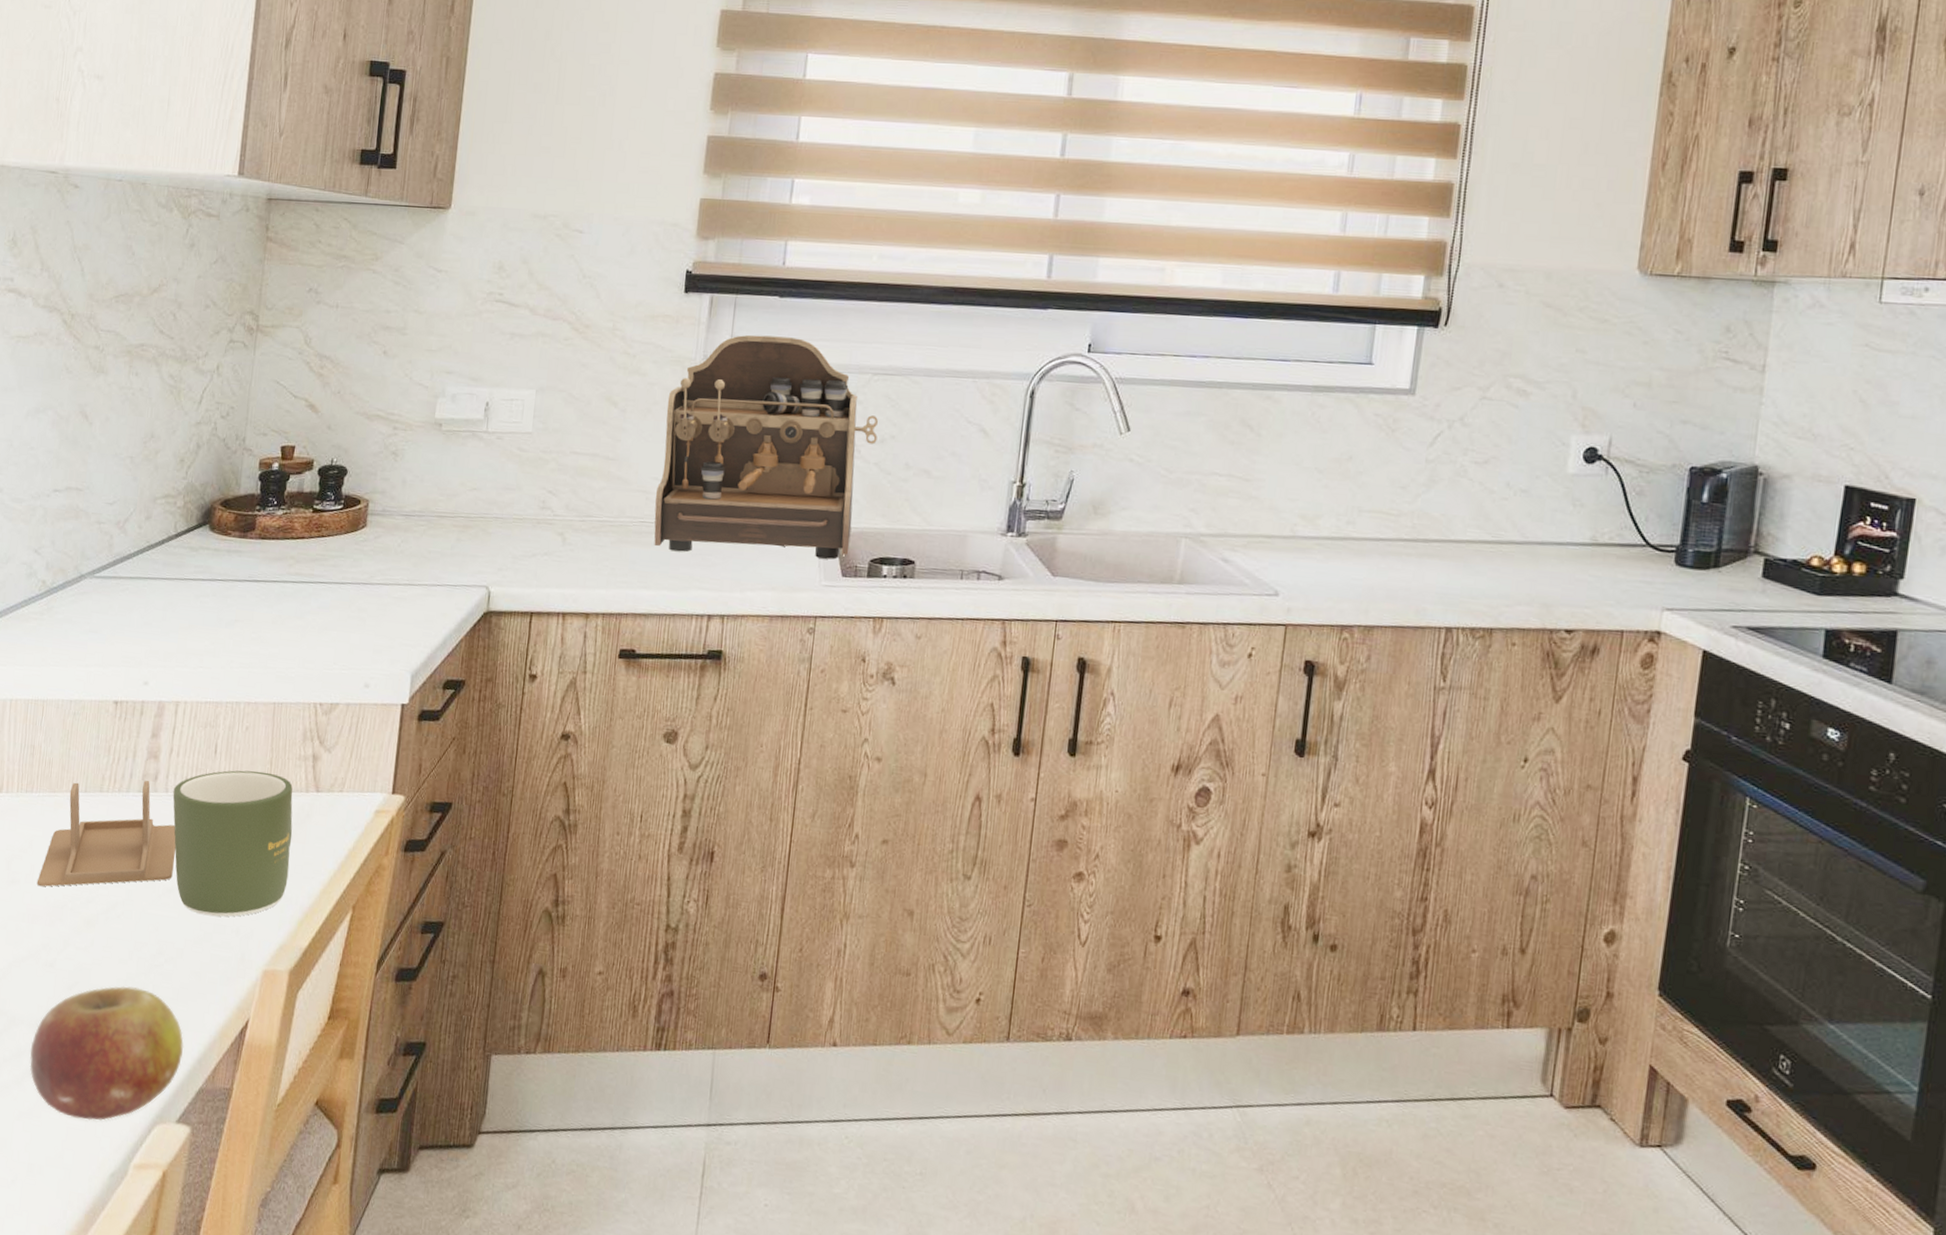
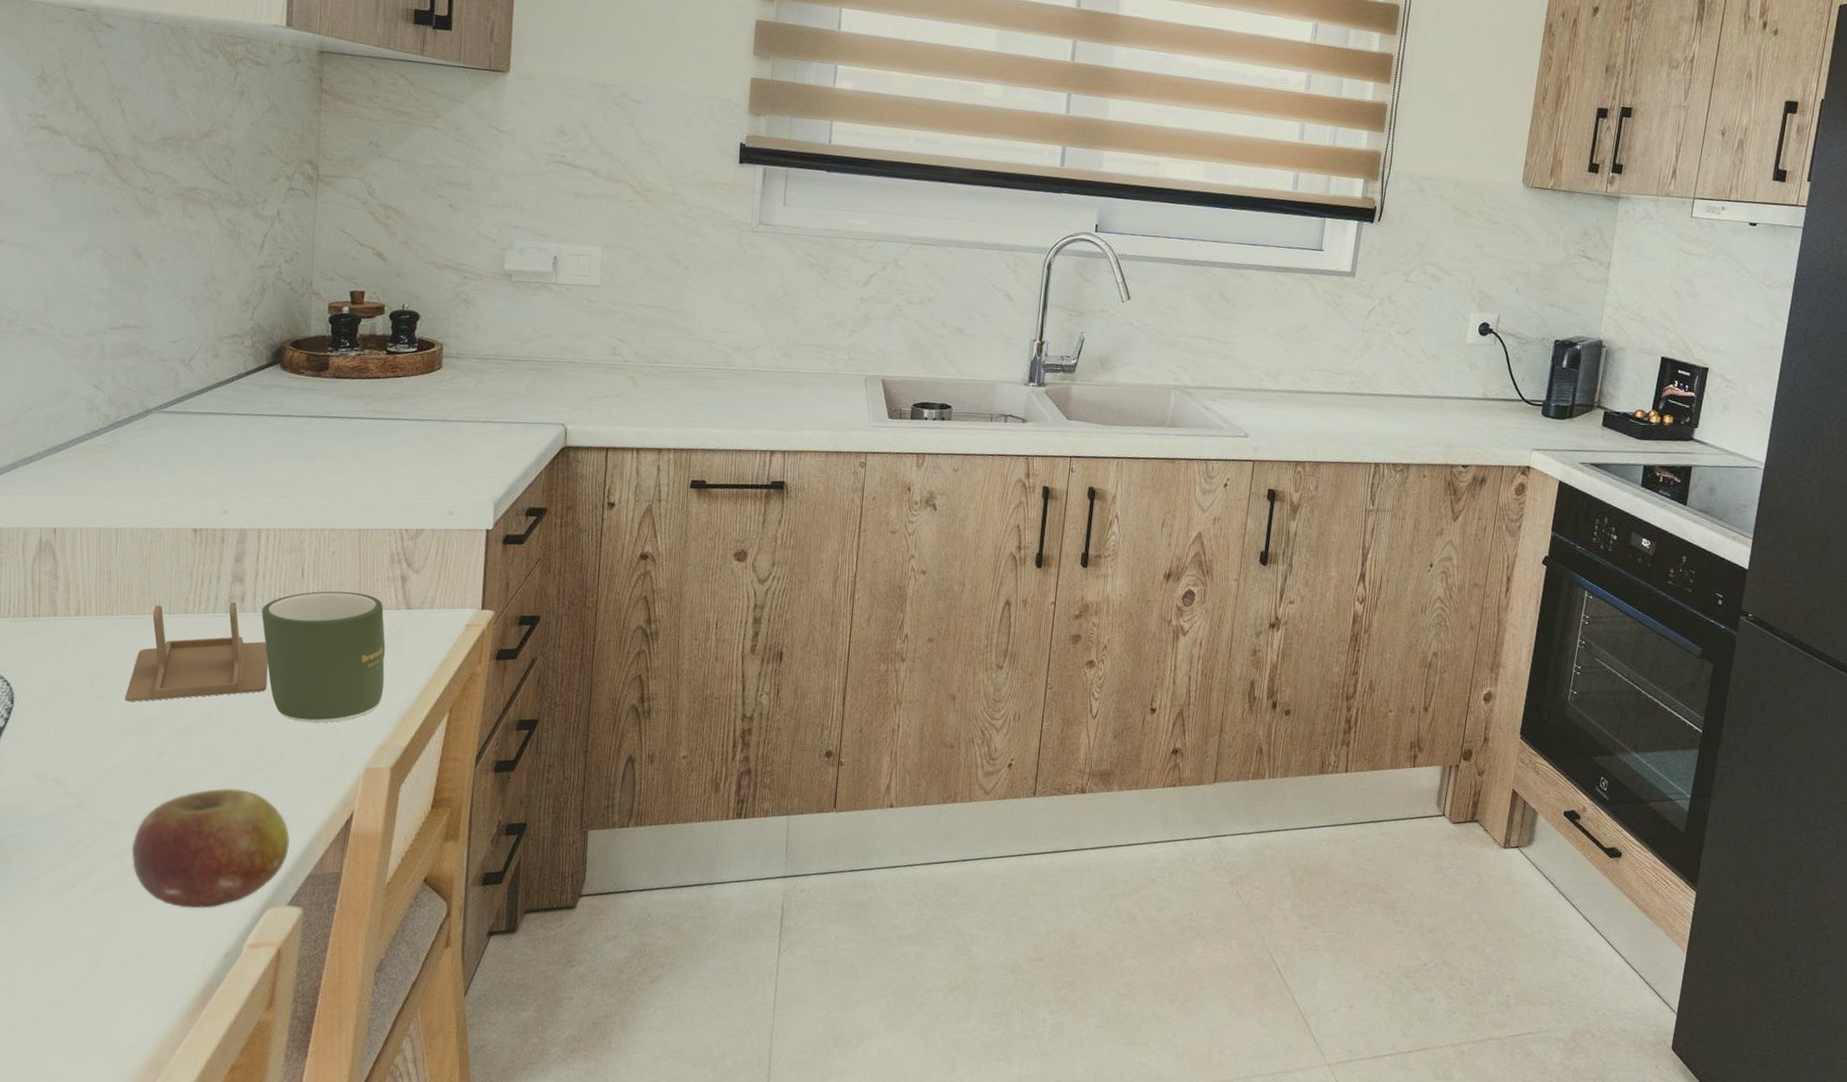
spice rack: present [654,334,878,560] -> none [718,204,917,404]

